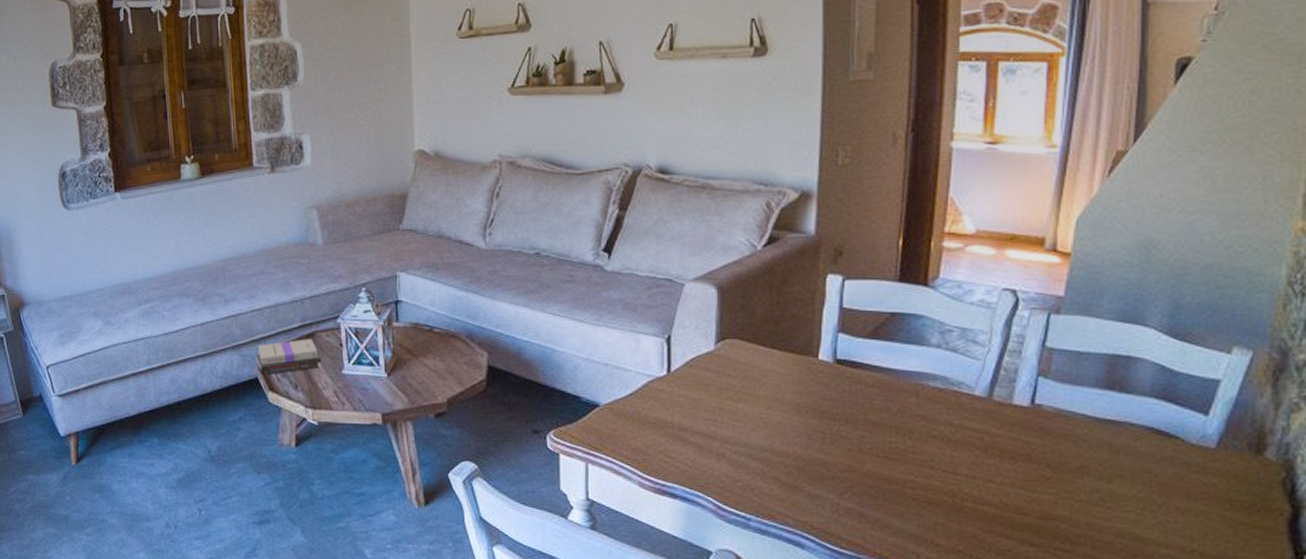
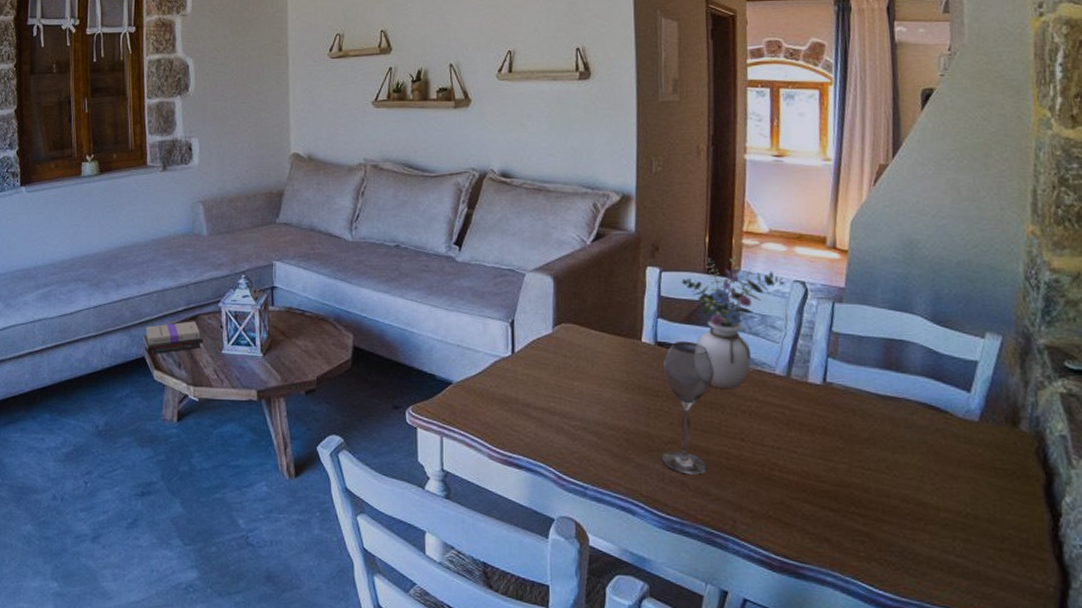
wineglass: none [836,358,903,506] -> present [661,341,715,475]
bouquet: none [867,261,992,412] -> present [681,256,785,390]

